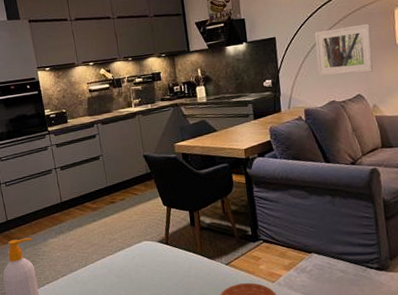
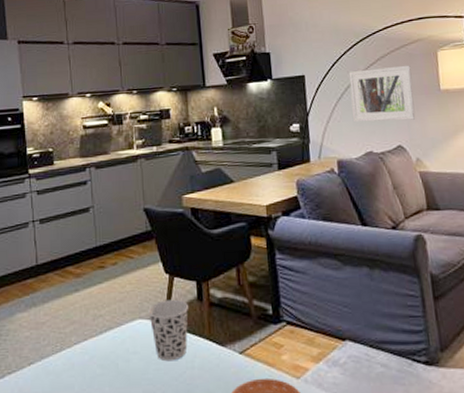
cup: none [152,225,184,272] -> present [148,299,188,362]

